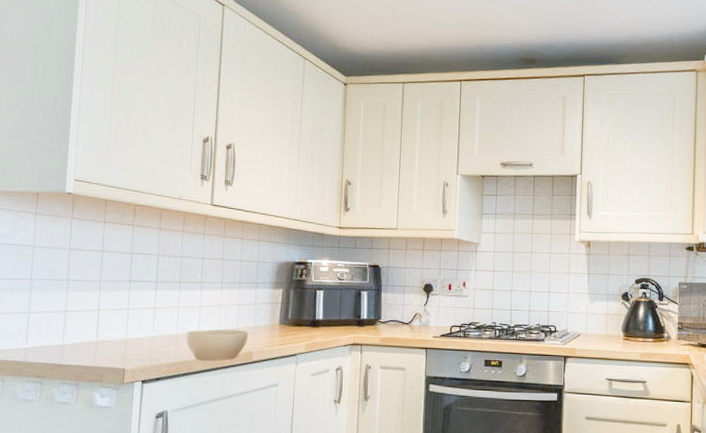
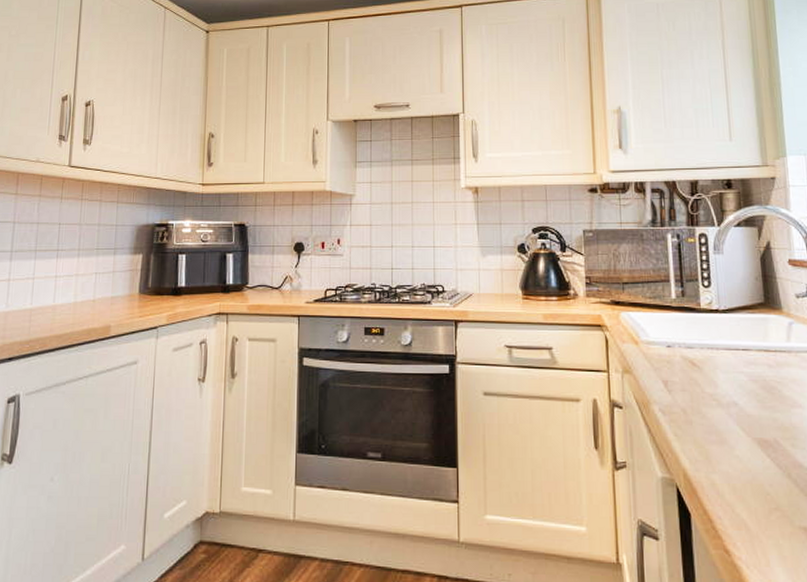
bowl: present [185,329,249,362] -> none [40,302,107,338]

